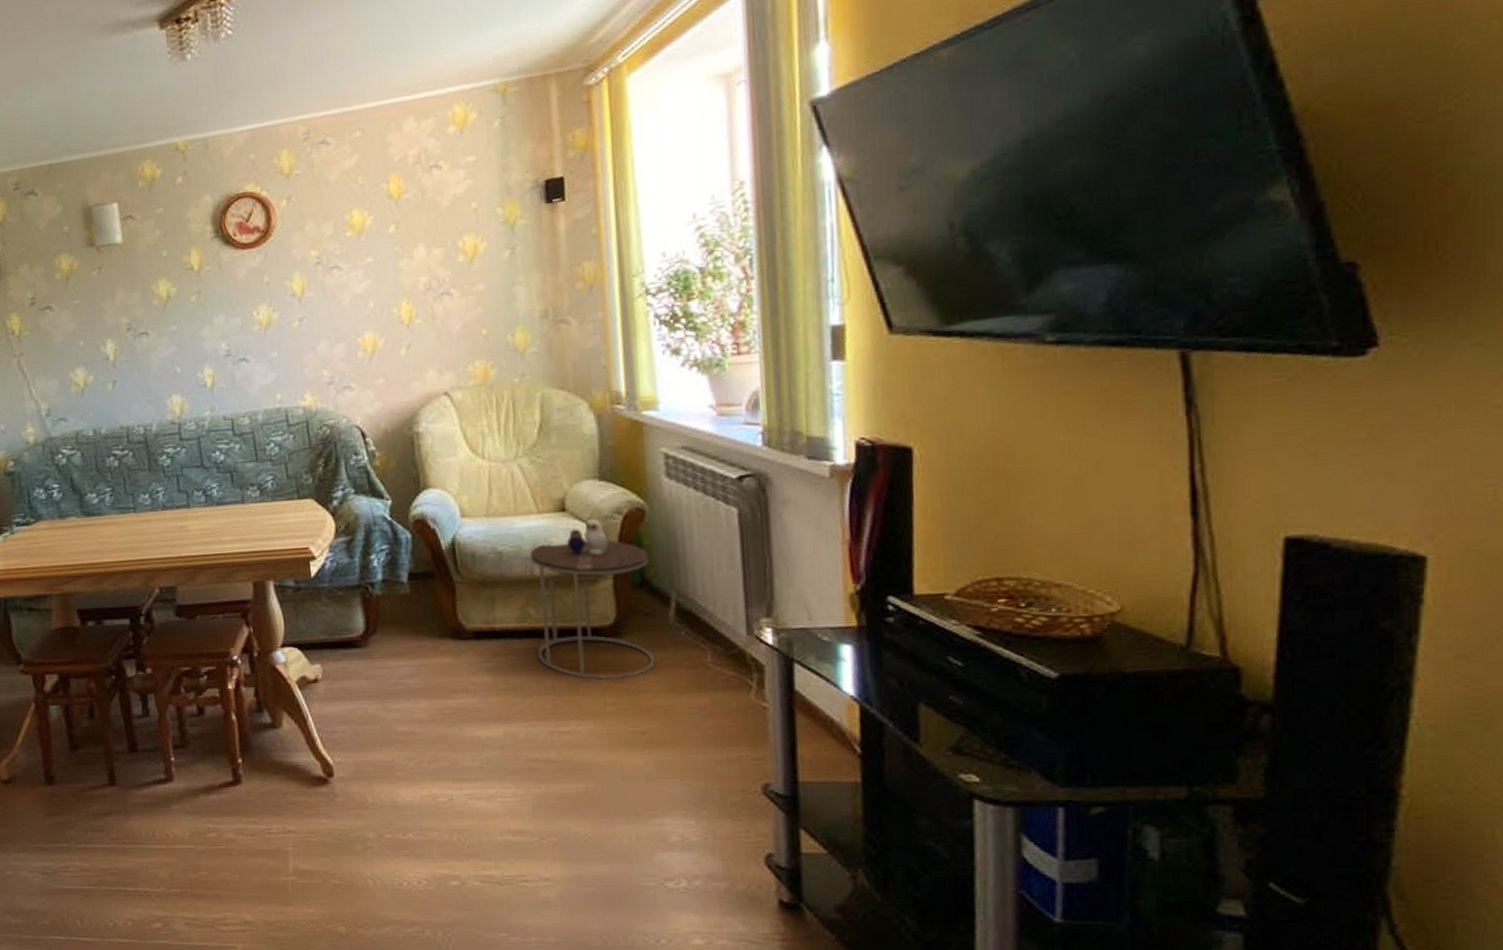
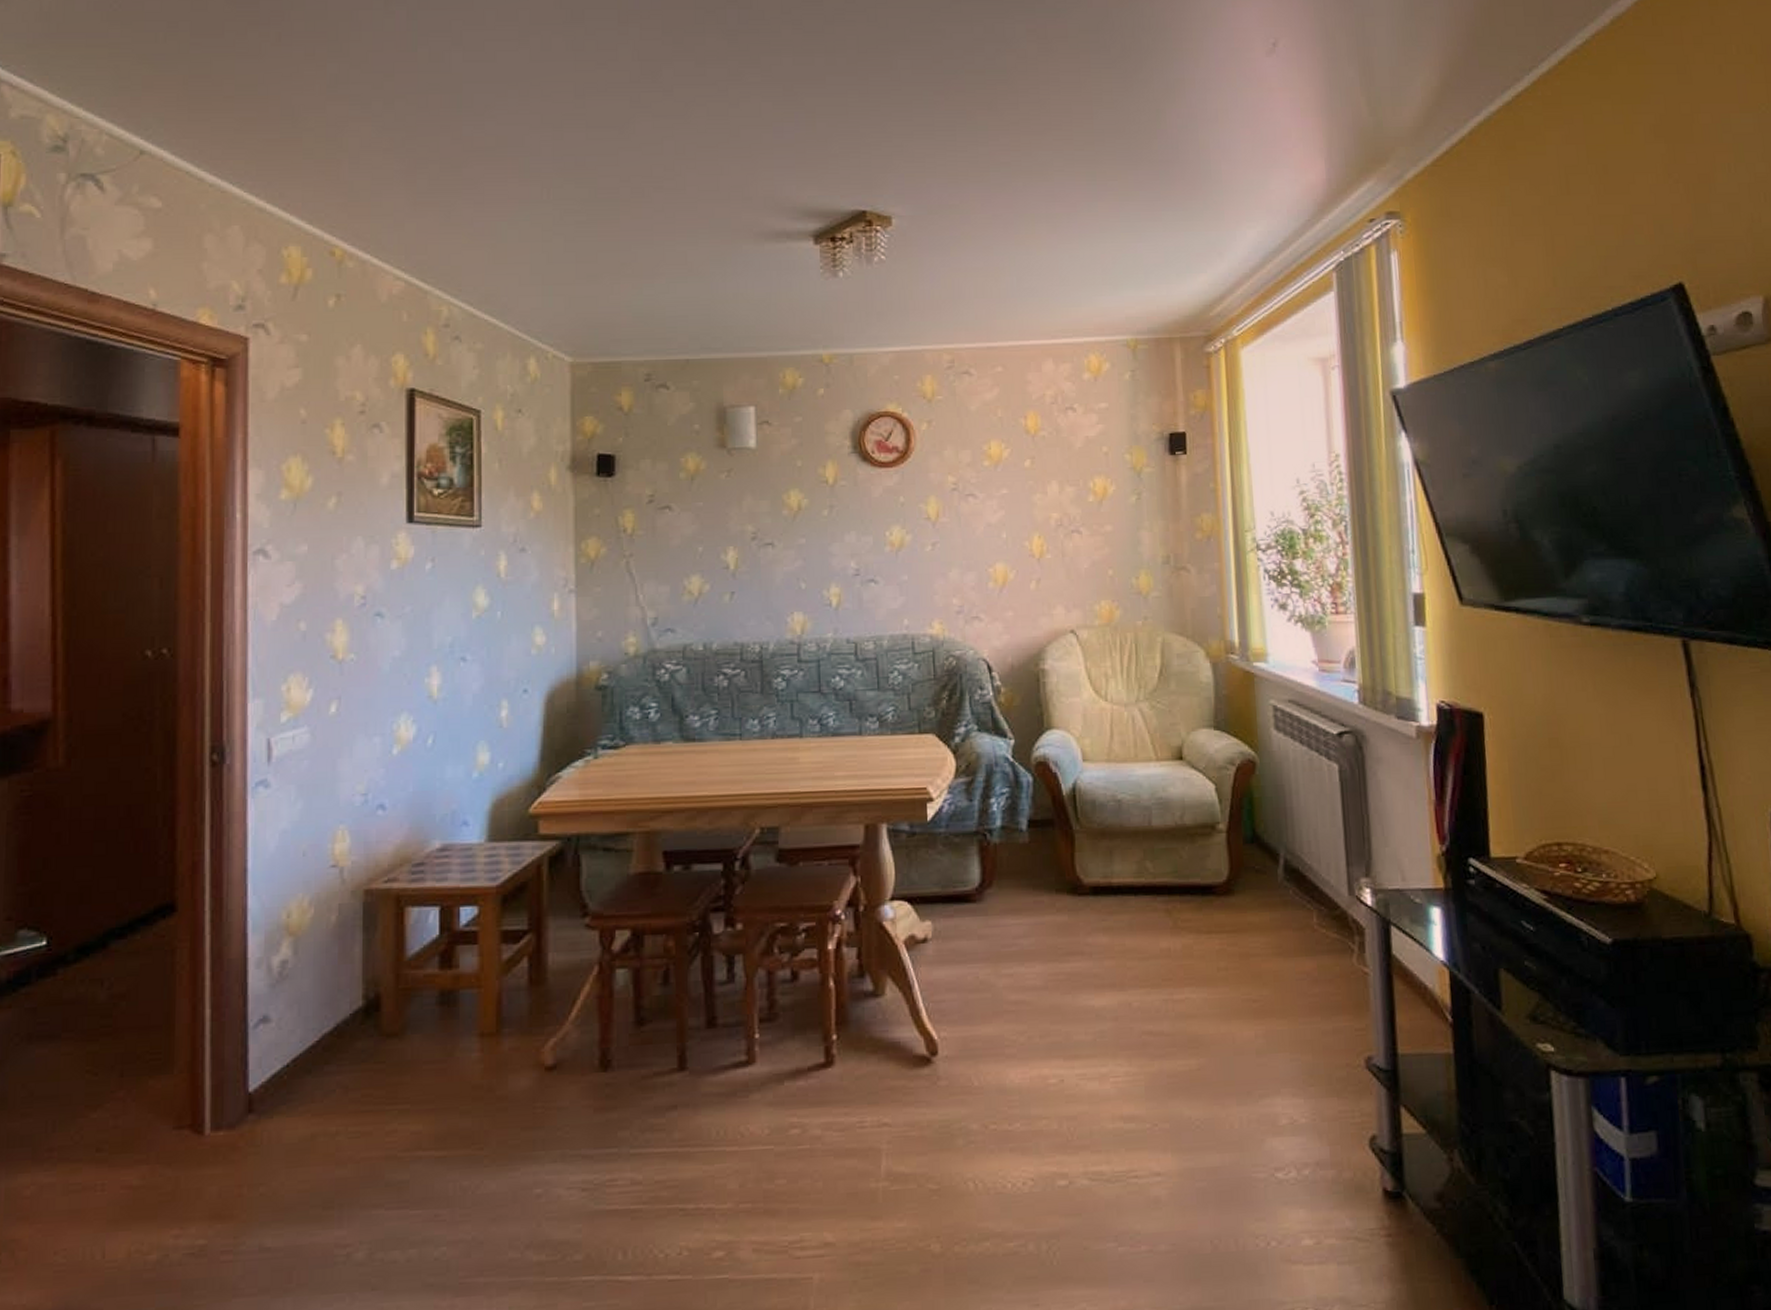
side table: present [530,519,656,680] -> none [1149,769,1266,942]

